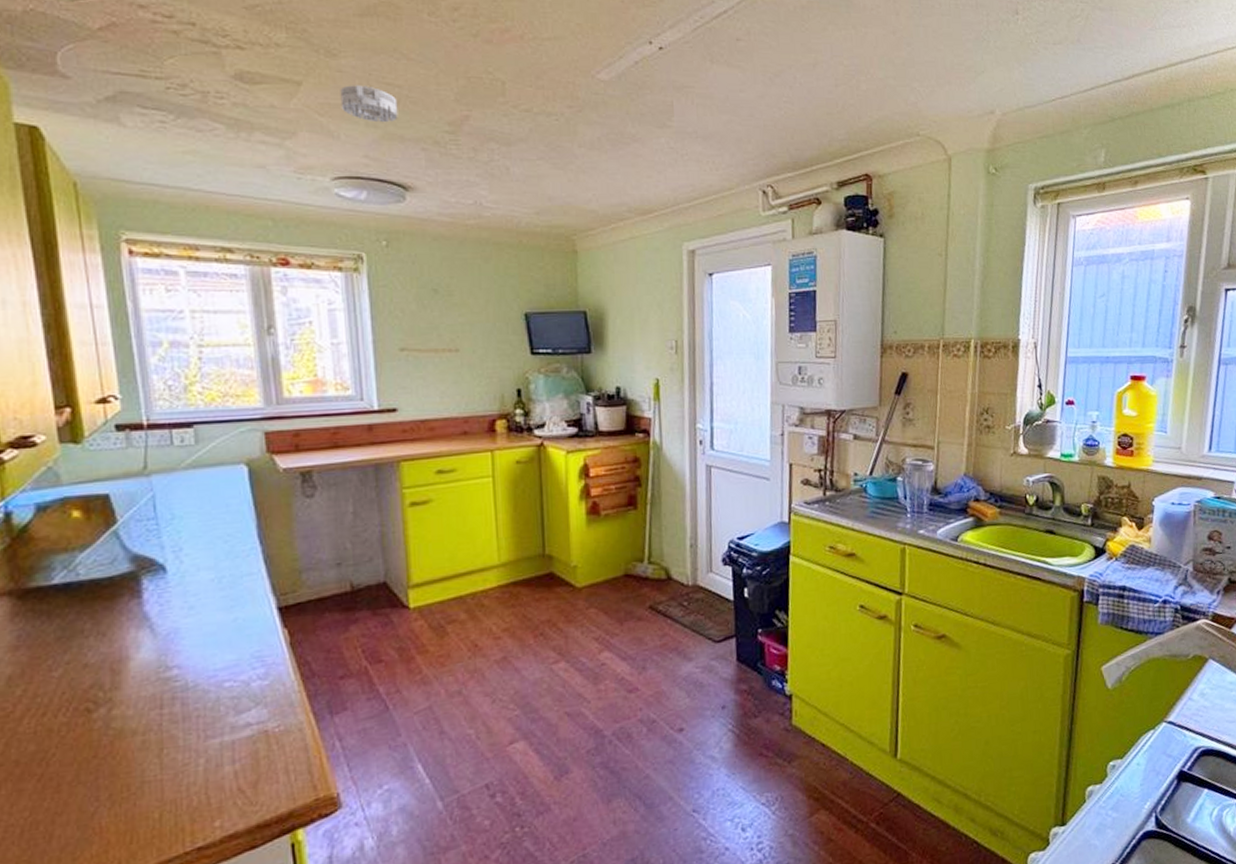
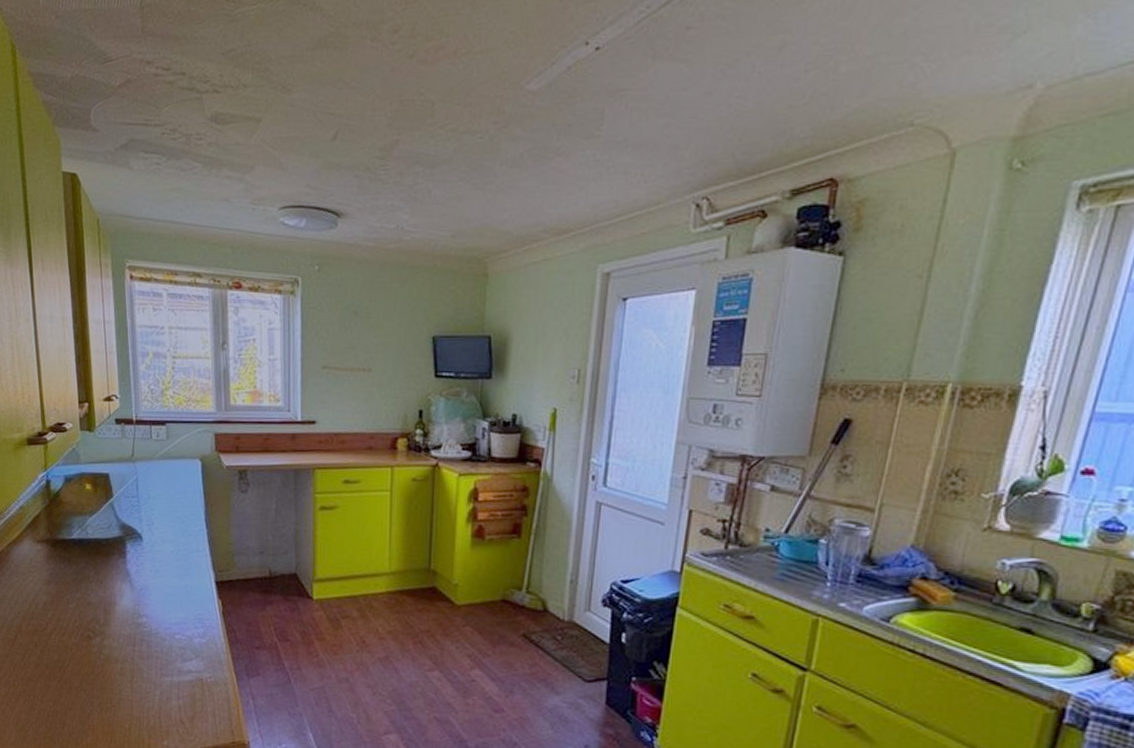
smoke detector: present [340,85,398,123] -> none [290,117,338,153]

